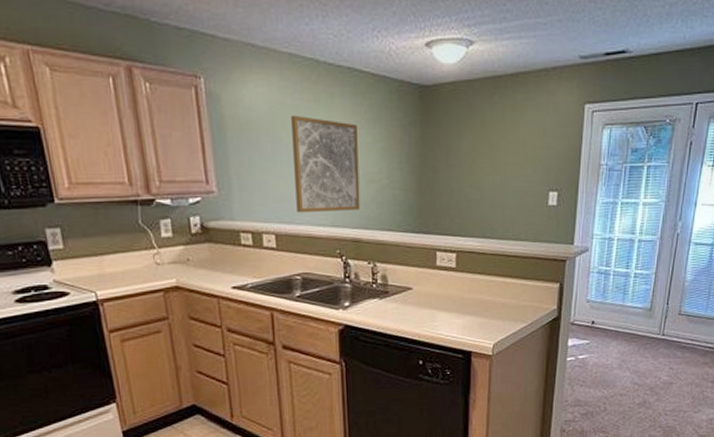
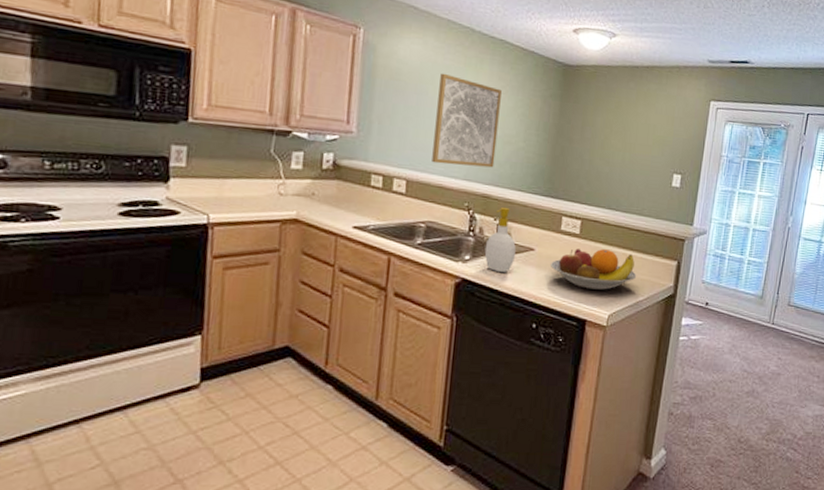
soap bottle: none [362,250,394,316] -> present [484,208,516,273]
fruit bowl: none [429,280,519,321] -> present [550,248,637,290]

